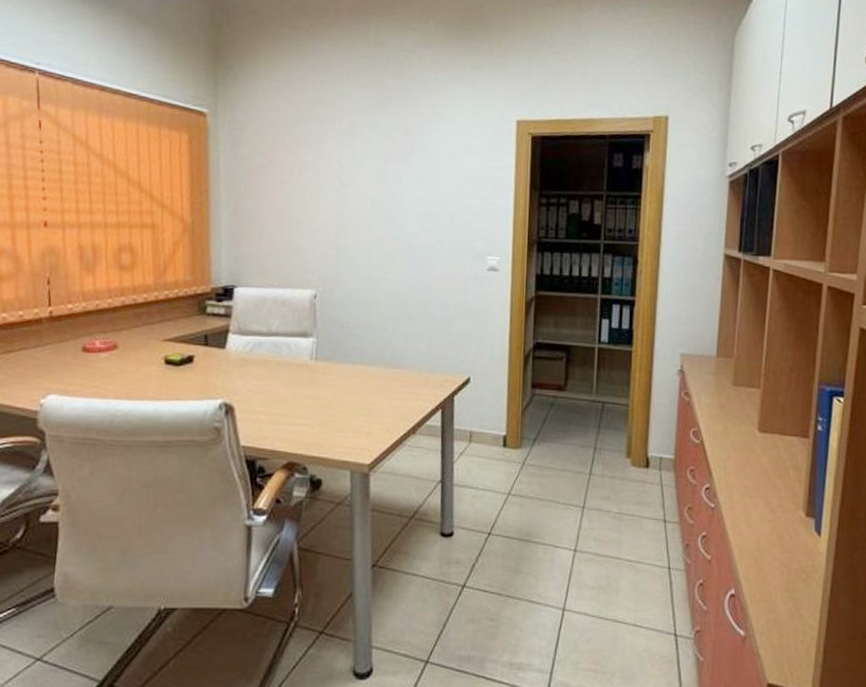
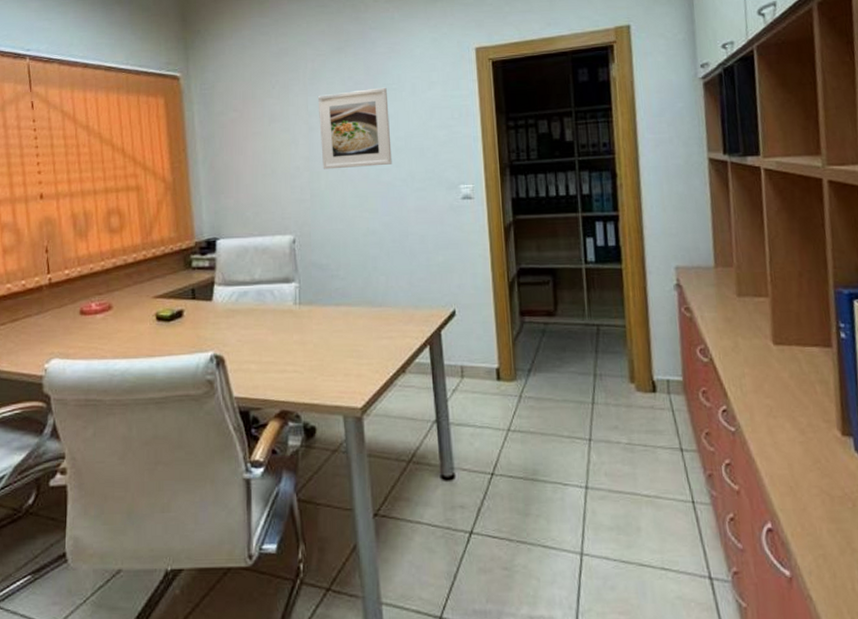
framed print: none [351,149,424,229] -> present [317,87,392,170]

